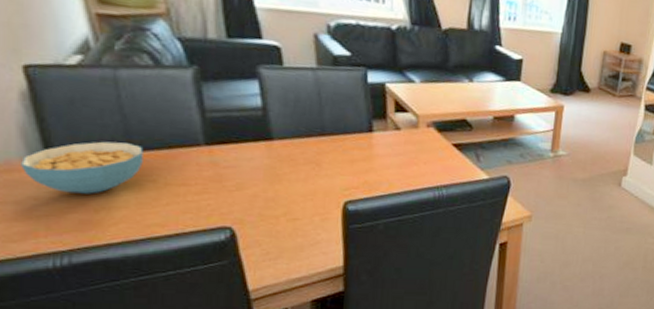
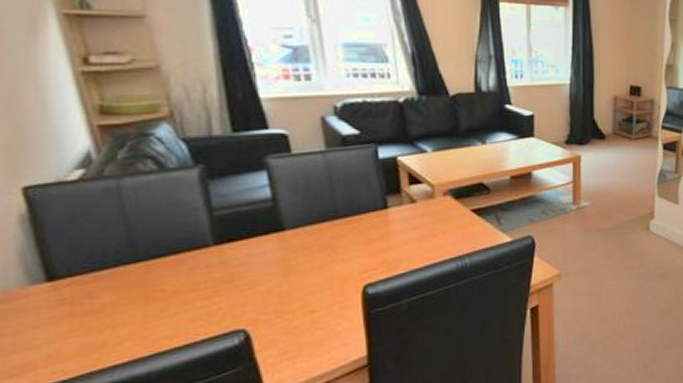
cereal bowl: present [21,141,144,194] -> none [20,254,149,316]

